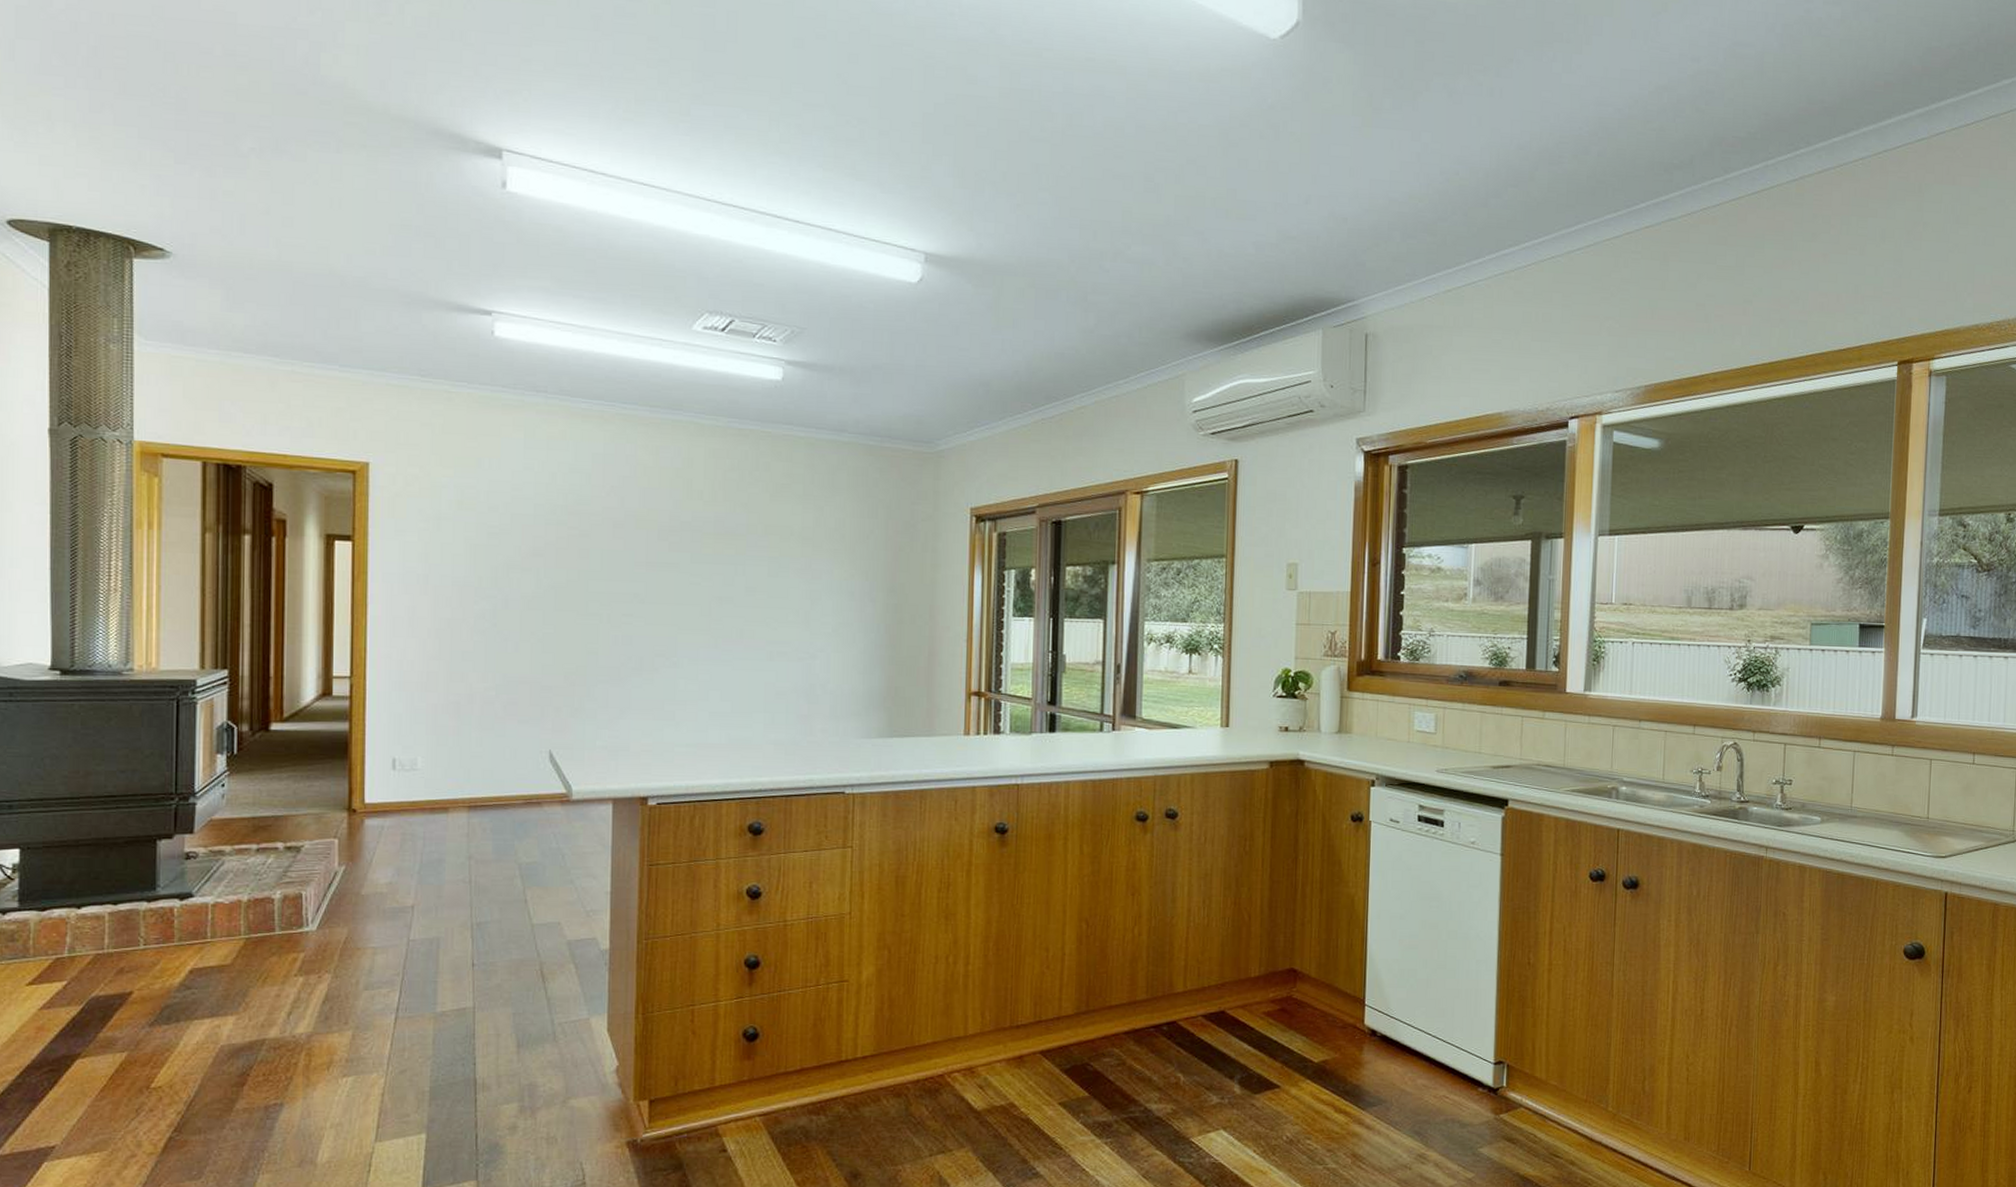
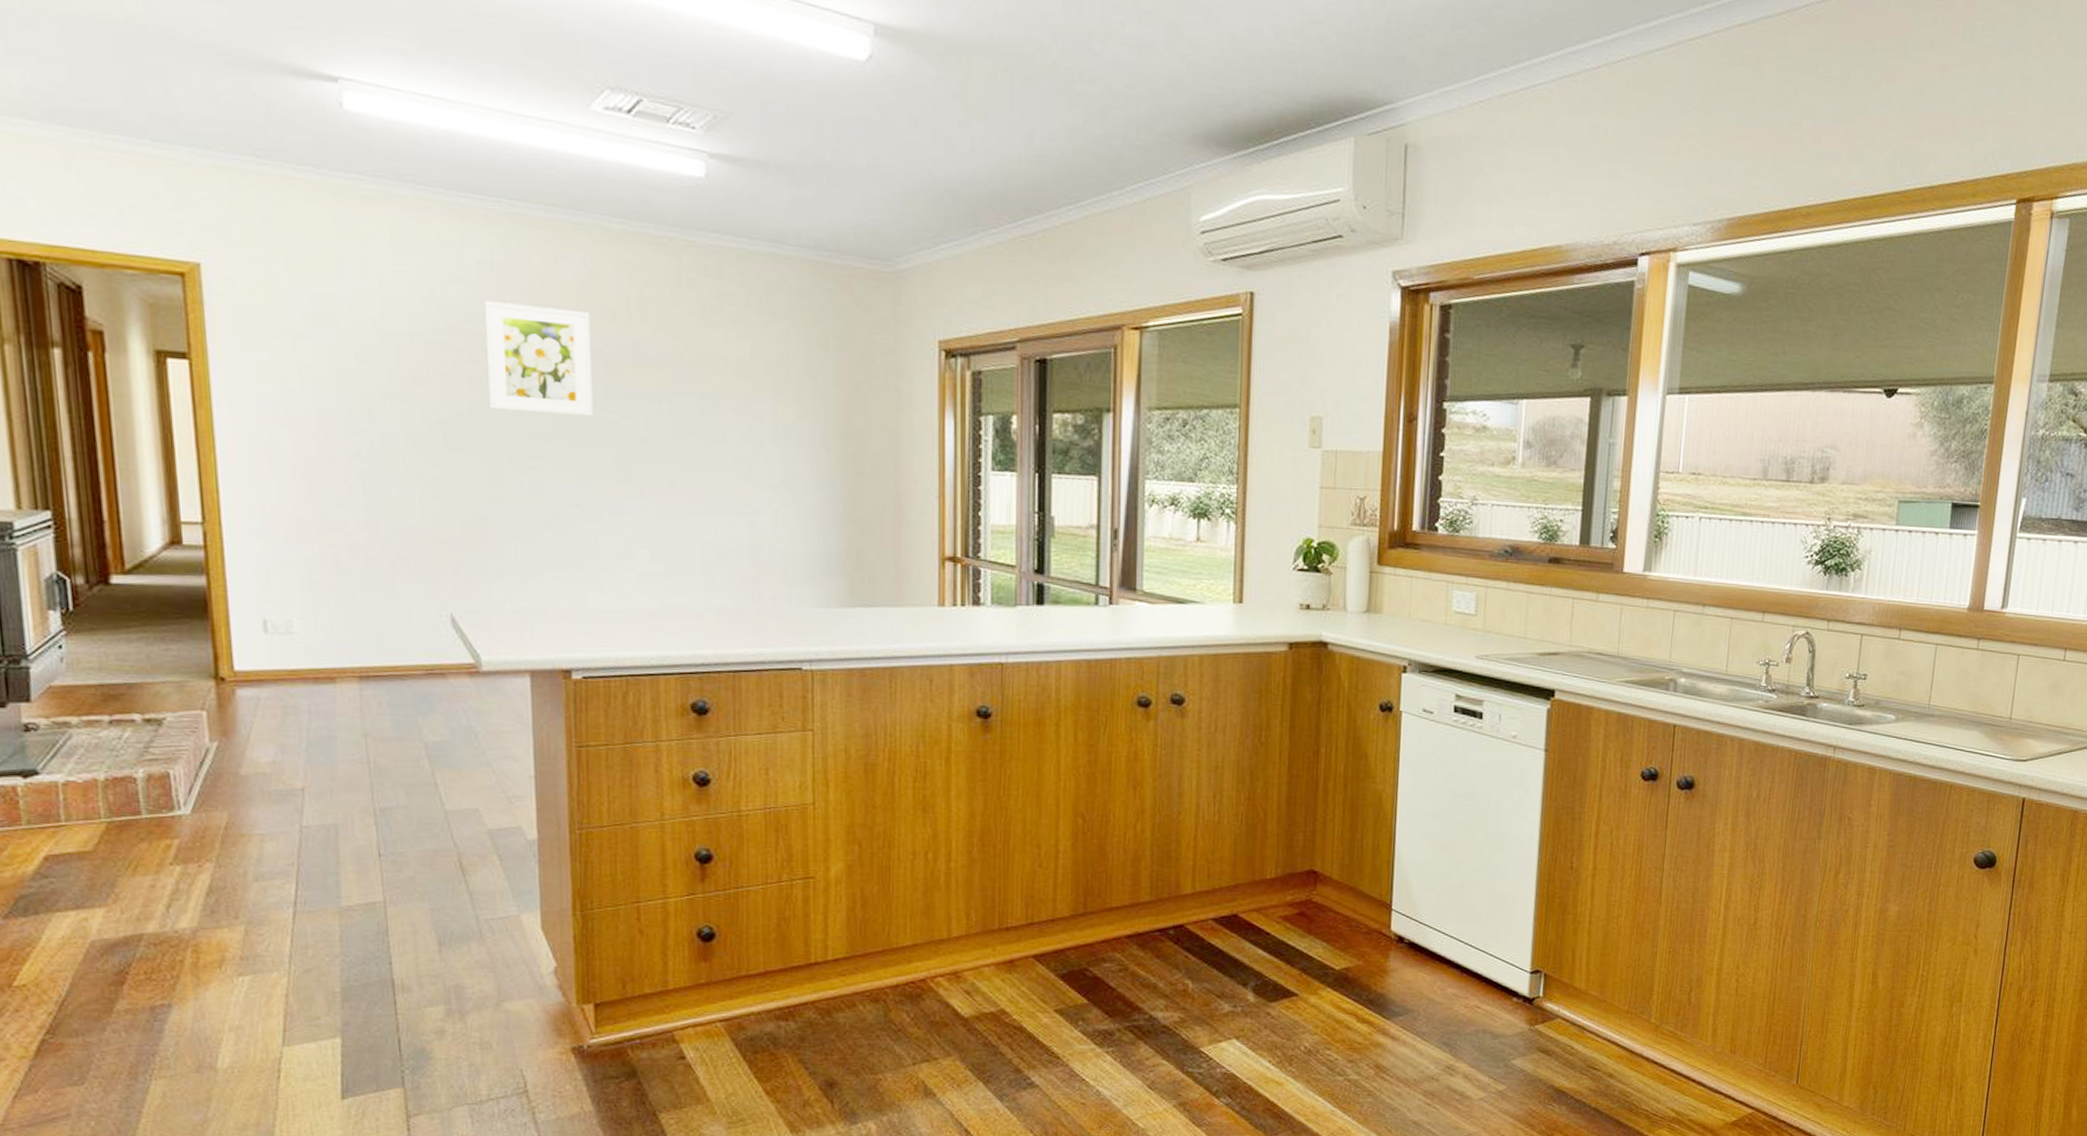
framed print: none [593,486,682,579] -> present [484,301,594,416]

